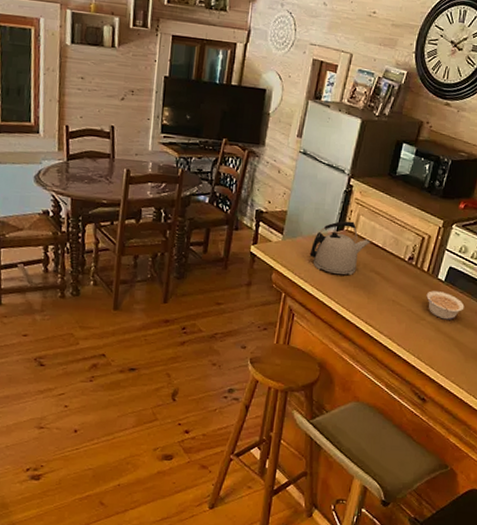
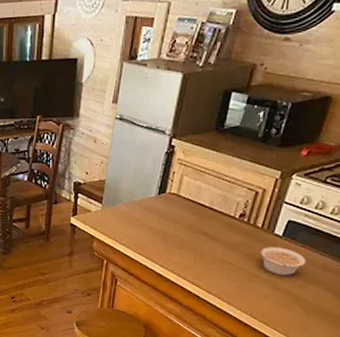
kettle: present [309,221,371,275] -> none [130,183,196,237]

